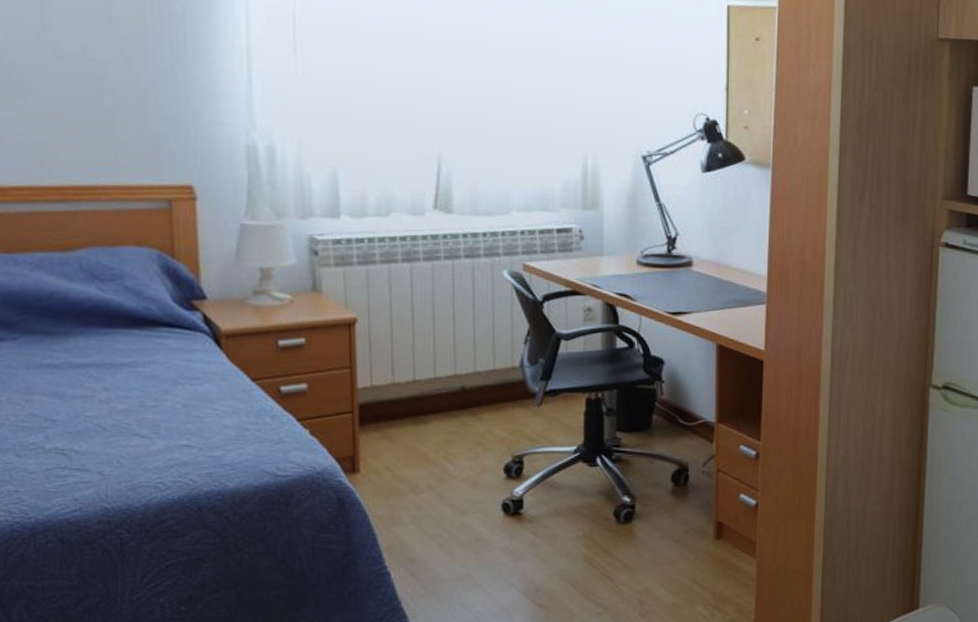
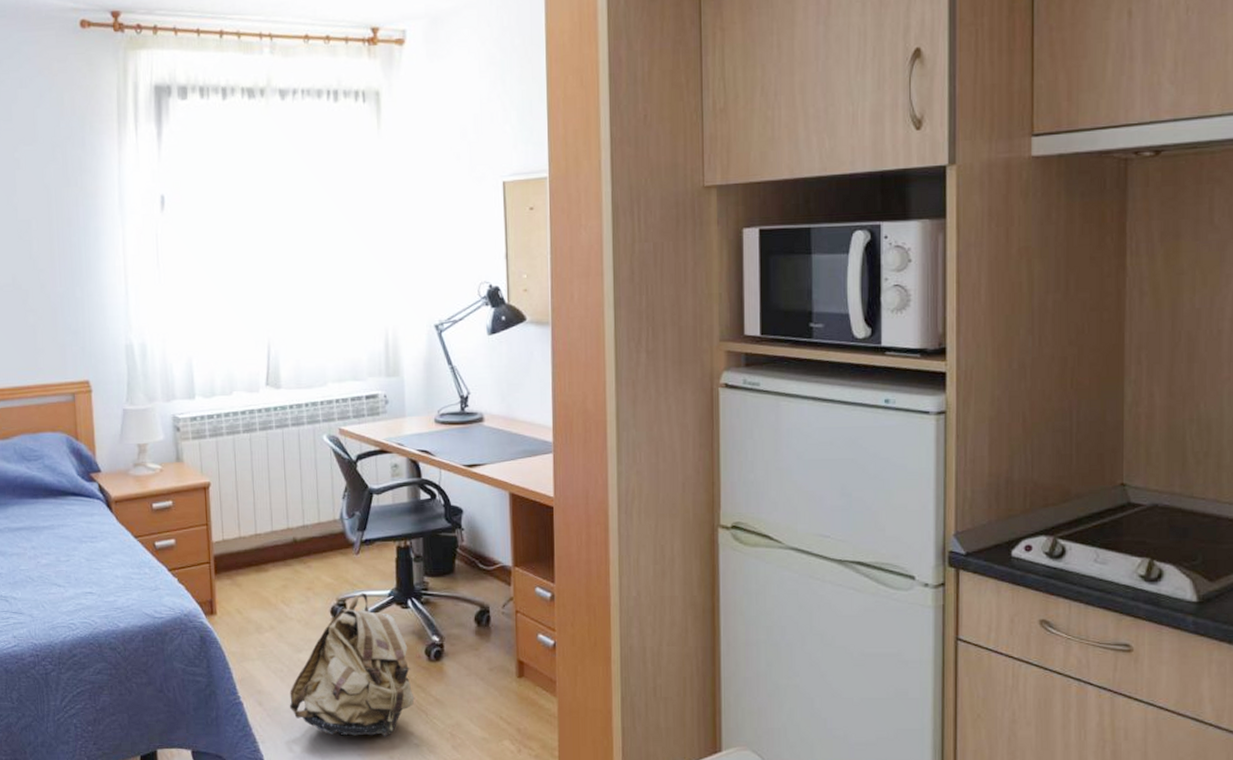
backpack: none [448,449,599,608] -> present [289,593,415,737]

